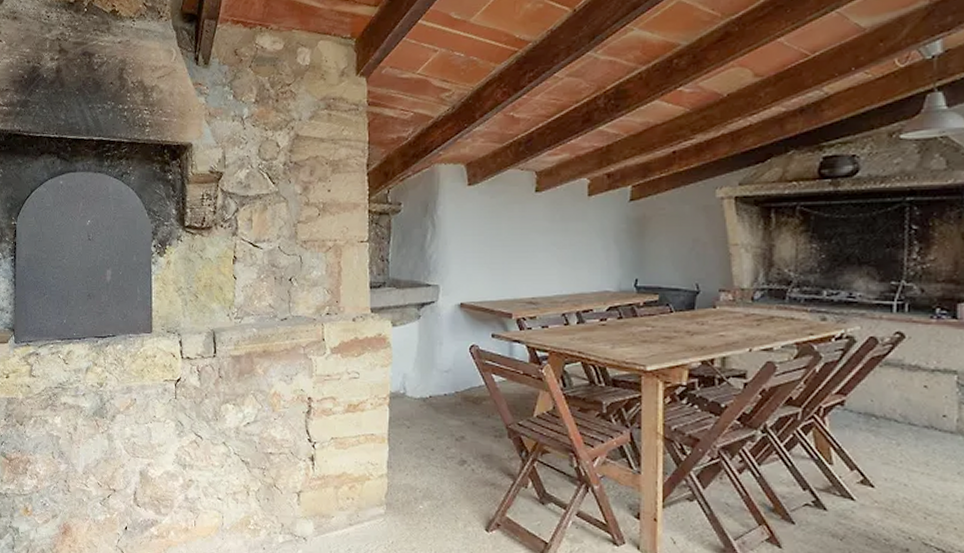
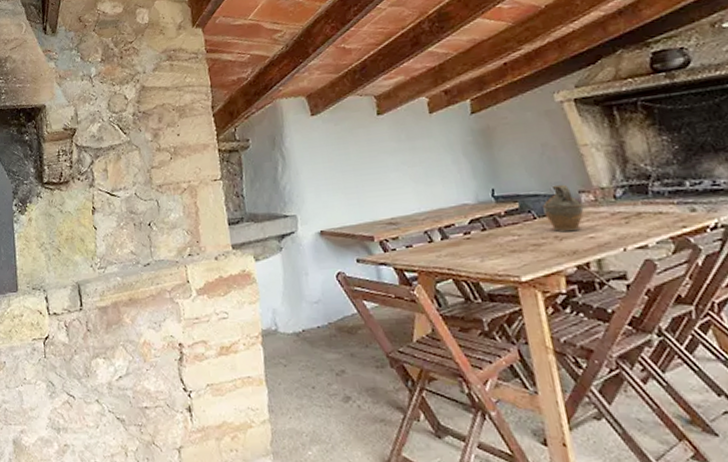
ceramic jug: none [682,281,720,328] -> present [543,184,584,232]

